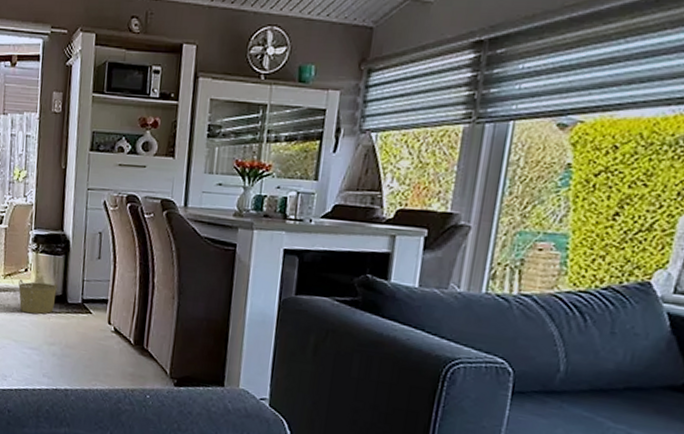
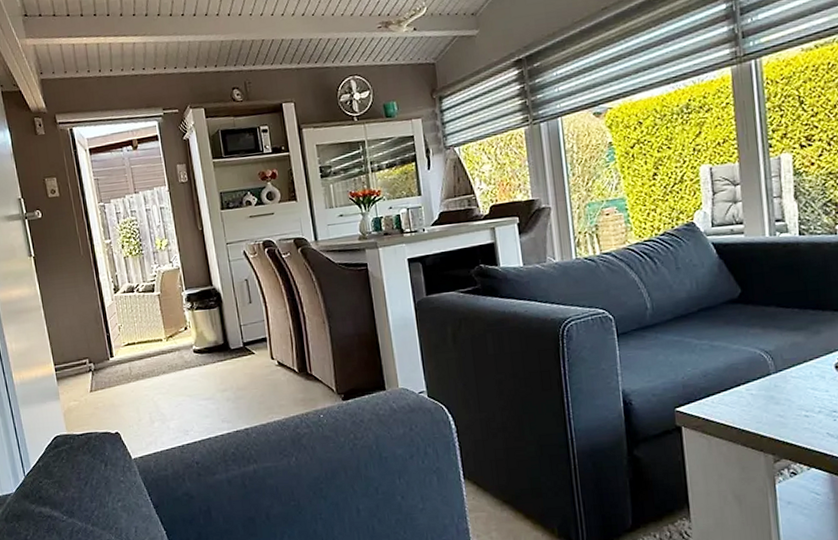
basket: present [18,279,57,315] -> none [181,334,219,368]

